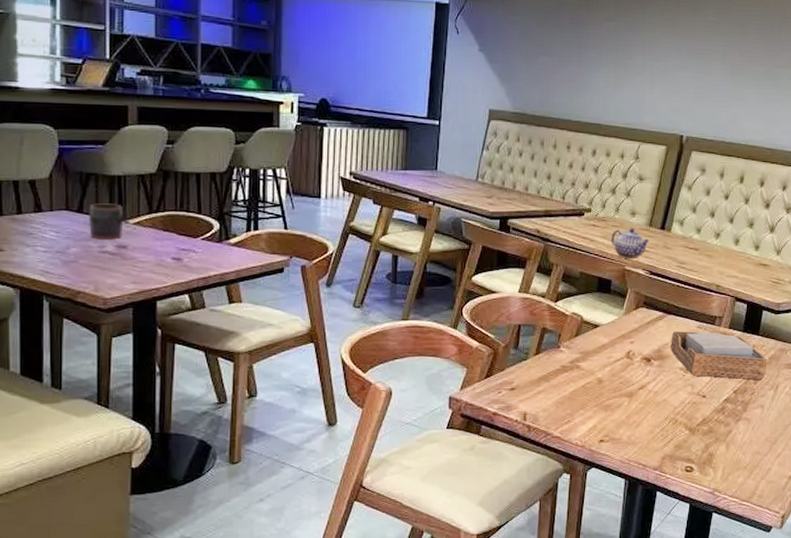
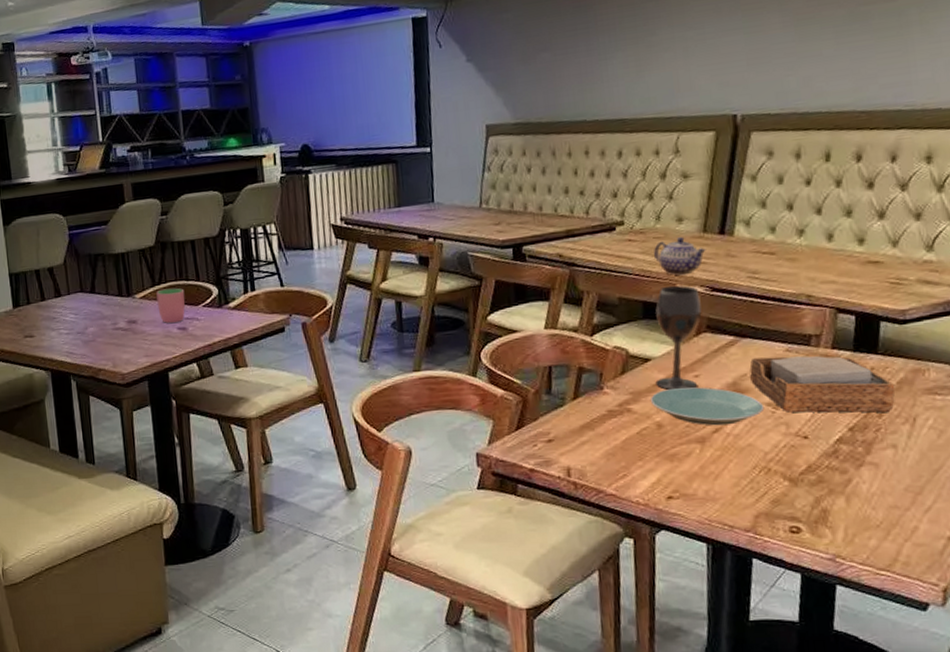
mug: present [89,203,124,240] -> none [100,280,131,317]
cup: none [152,217,184,252] -> present [156,288,186,323]
plate: none [595,350,678,384] -> present [650,386,765,426]
wine glass: none [601,266,641,353] -> present [655,285,702,390]

